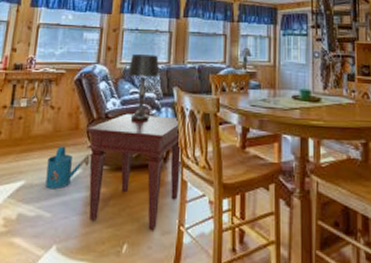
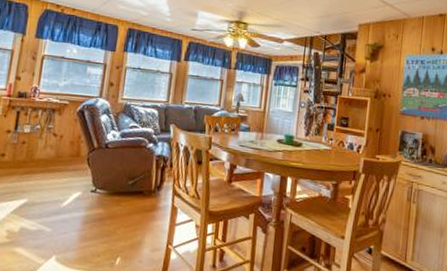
watering can: present [45,146,90,189] -> none [47,170,90,208]
side table: present [86,113,182,231] -> none [86,145,175,248]
table lamp: present [128,53,160,120] -> none [128,91,159,152]

